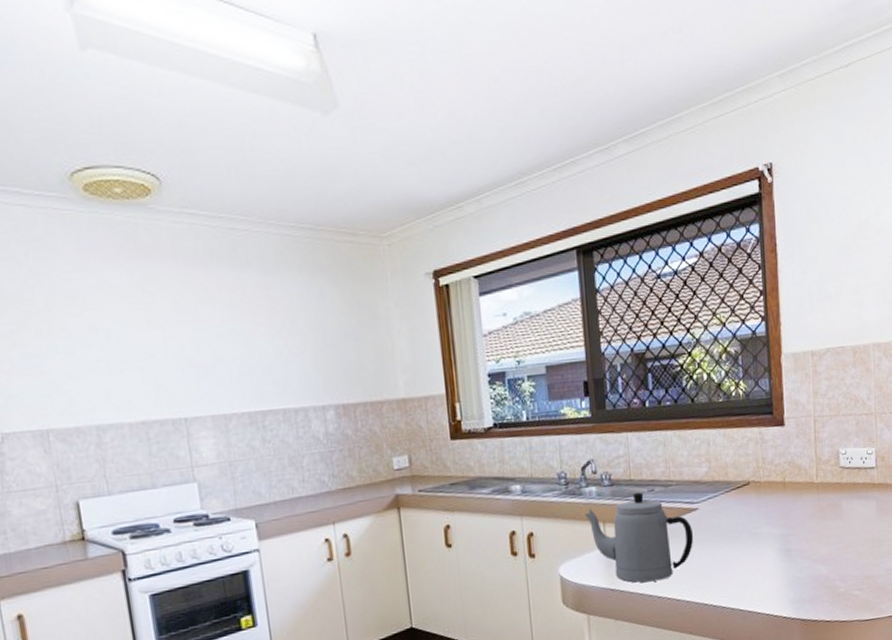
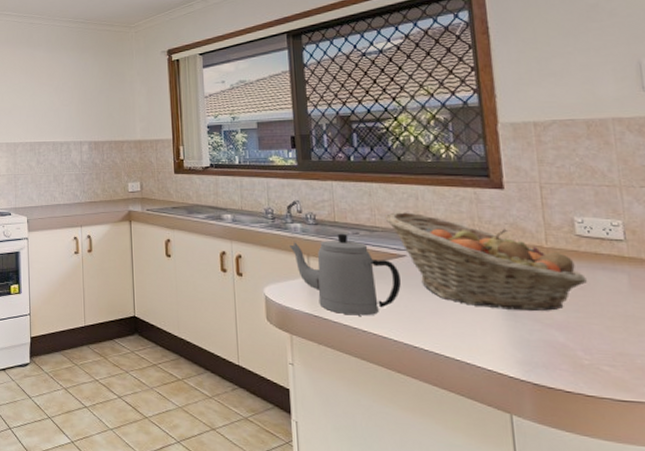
fruit basket: none [678,460,846,552] -> present [384,212,587,312]

